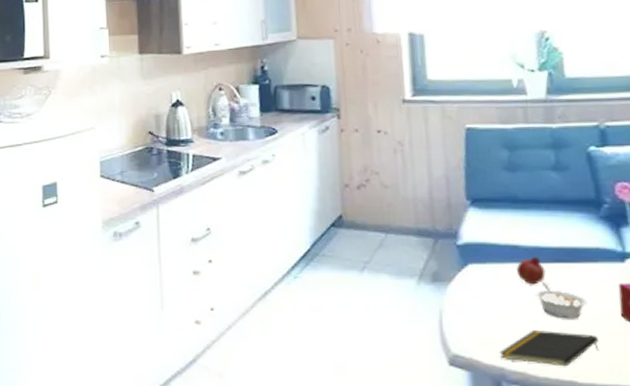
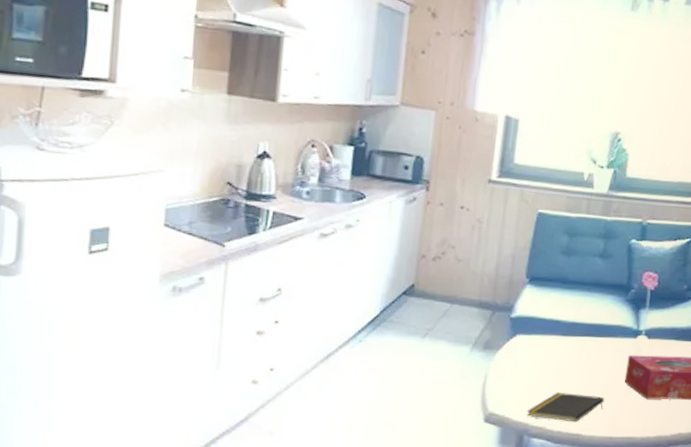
fruit: present [516,257,546,285] -> none [554,331,577,355]
legume: present [535,283,588,319] -> none [564,353,603,384]

